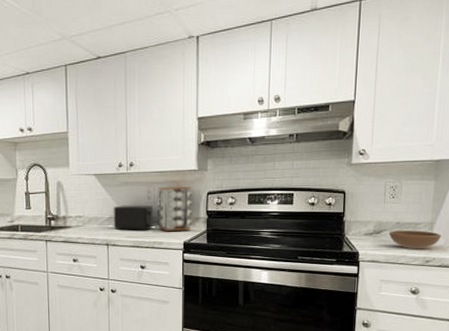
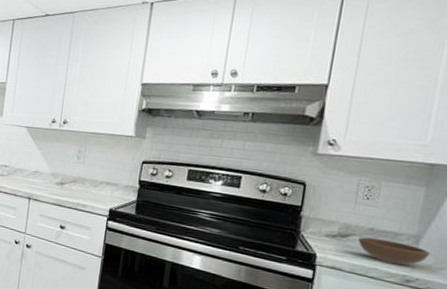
toaster: present [113,205,154,231] -> none [38,161,82,191]
spice rack: present [157,179,192,232] -> none [84,143,126,198]

